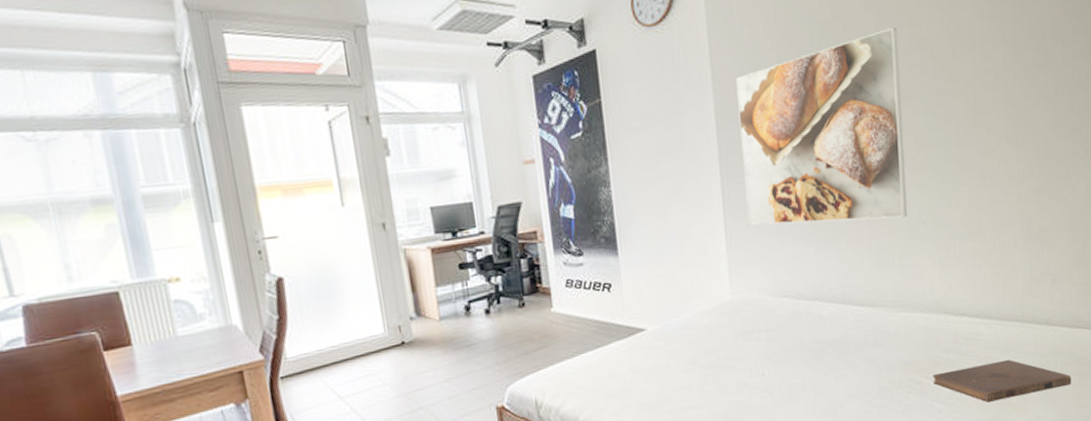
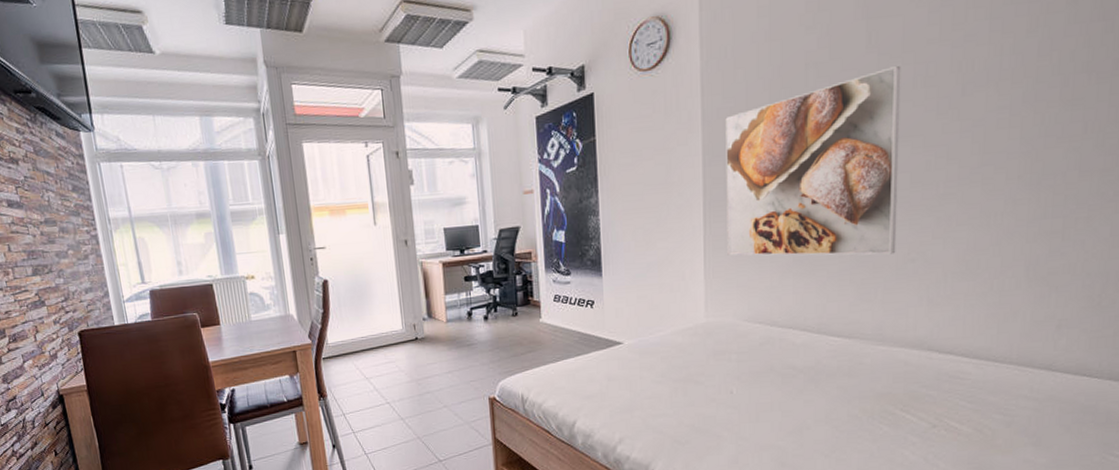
book: present [932,359,1072,403] -> none [908,400,1071,441]

